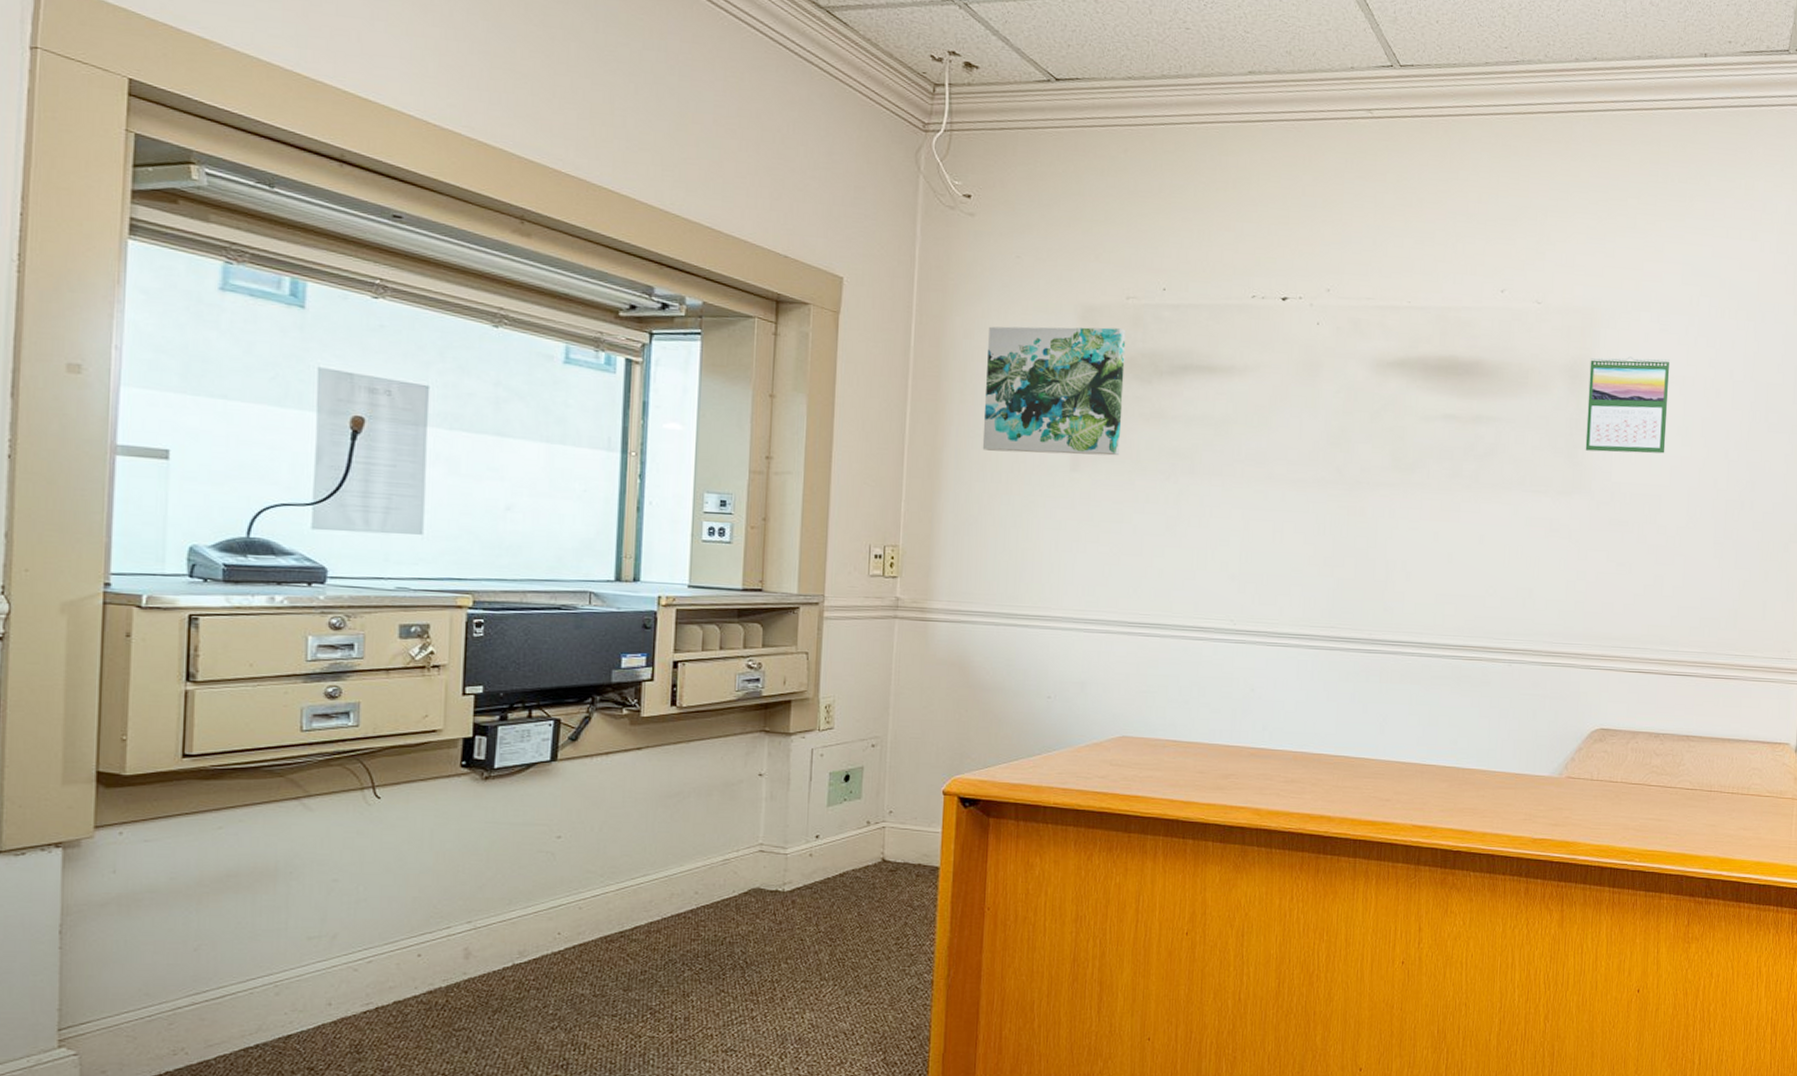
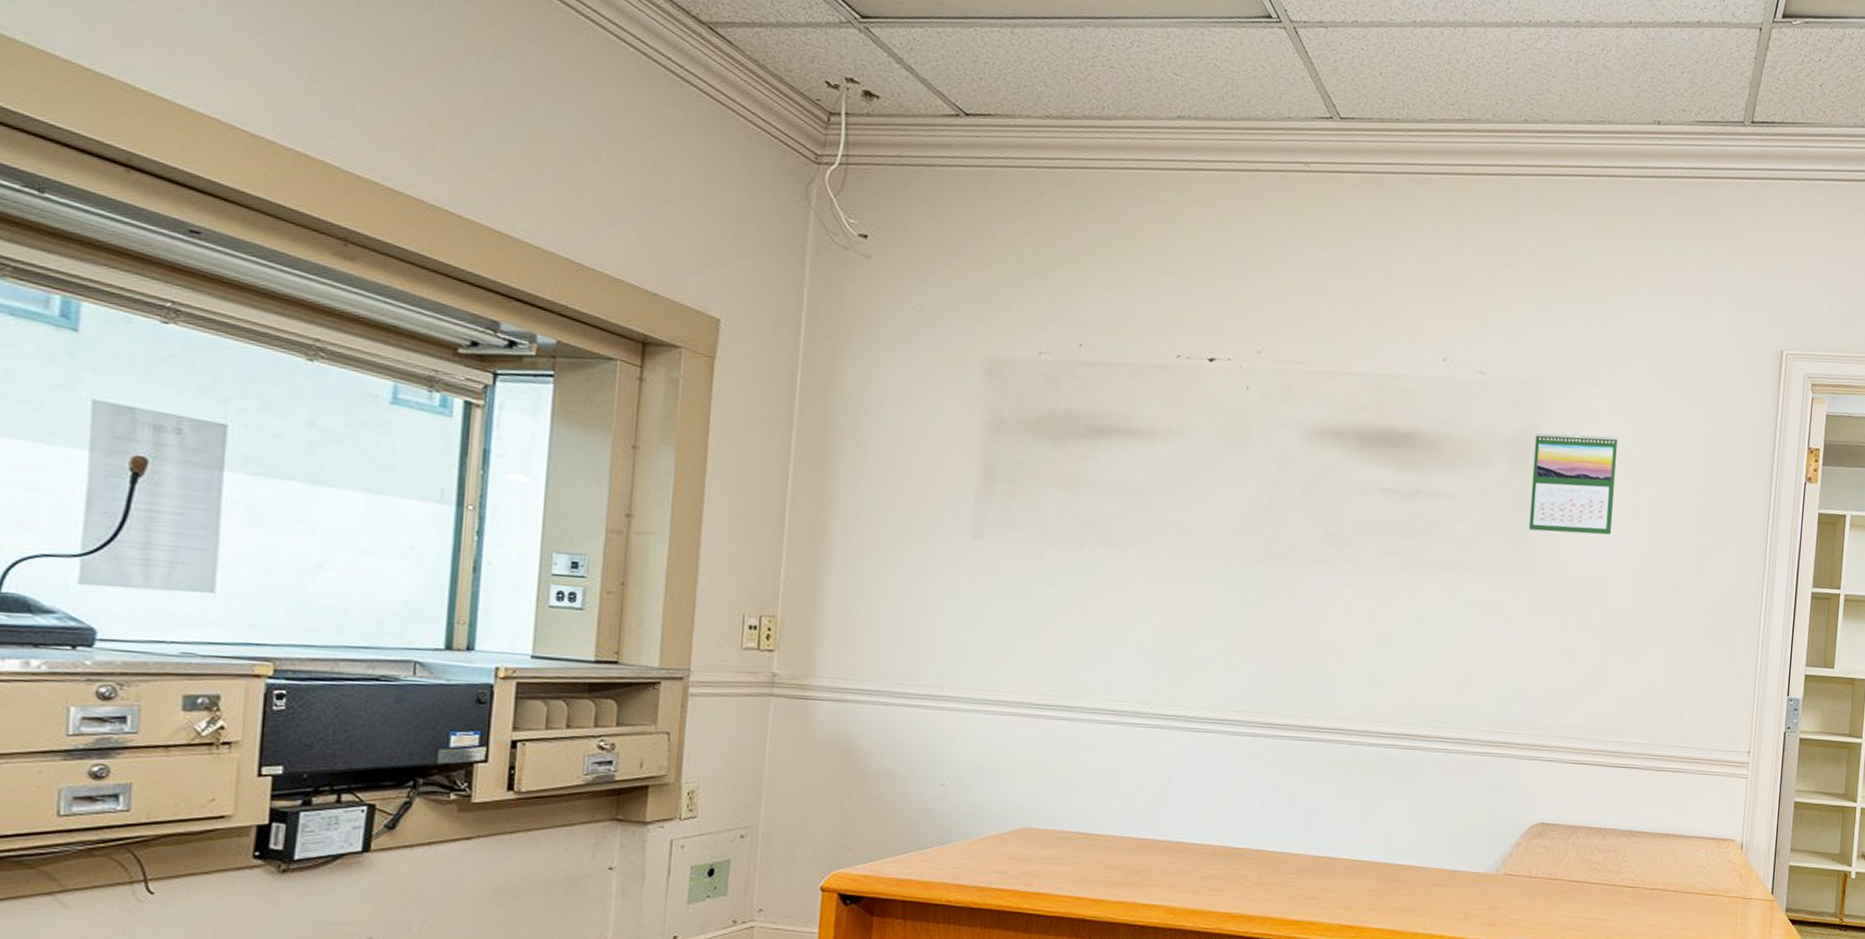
wall art: present [982,326,1126,456] -> none [874,378,1038,524]

